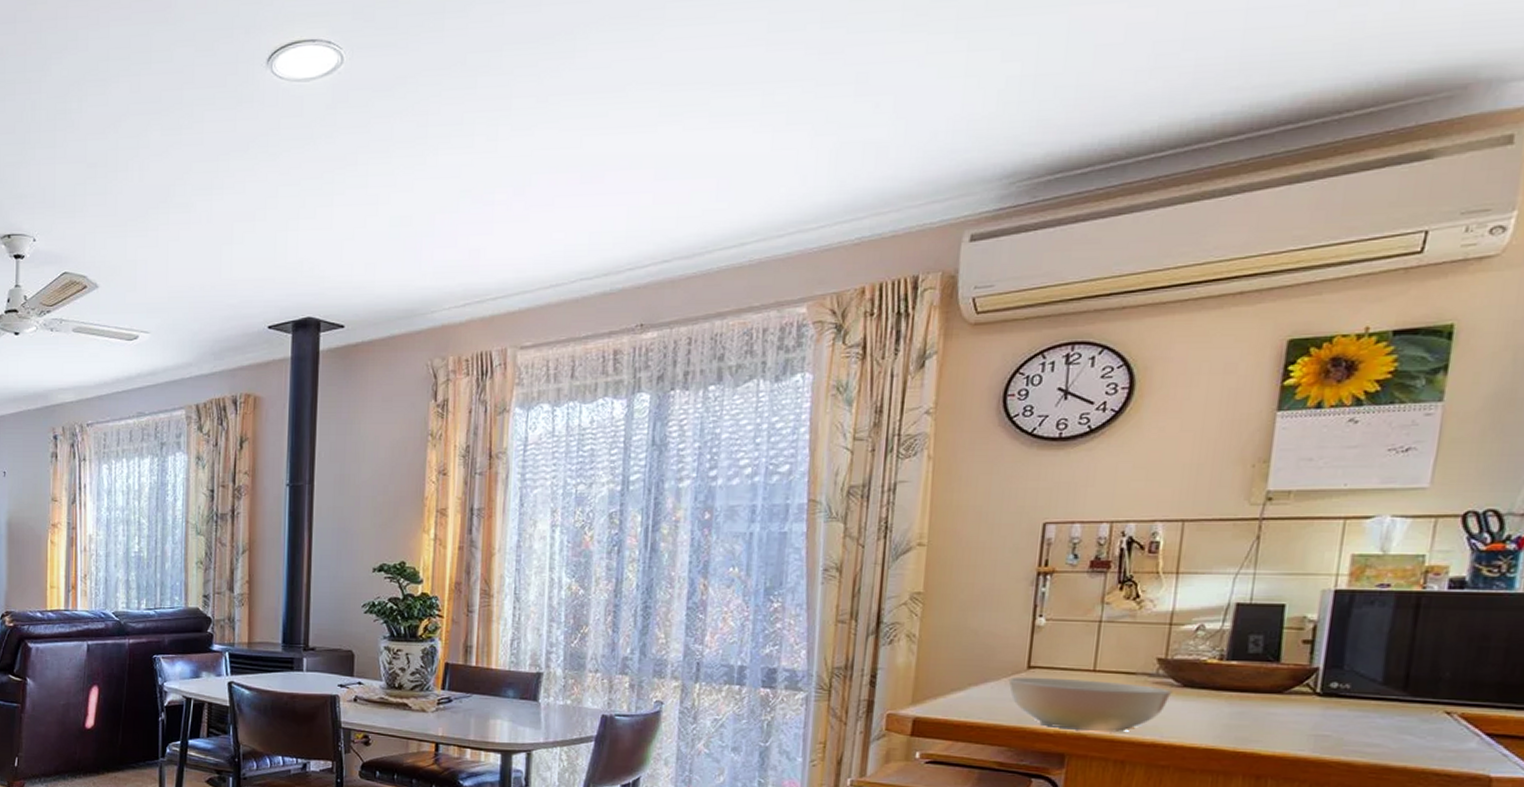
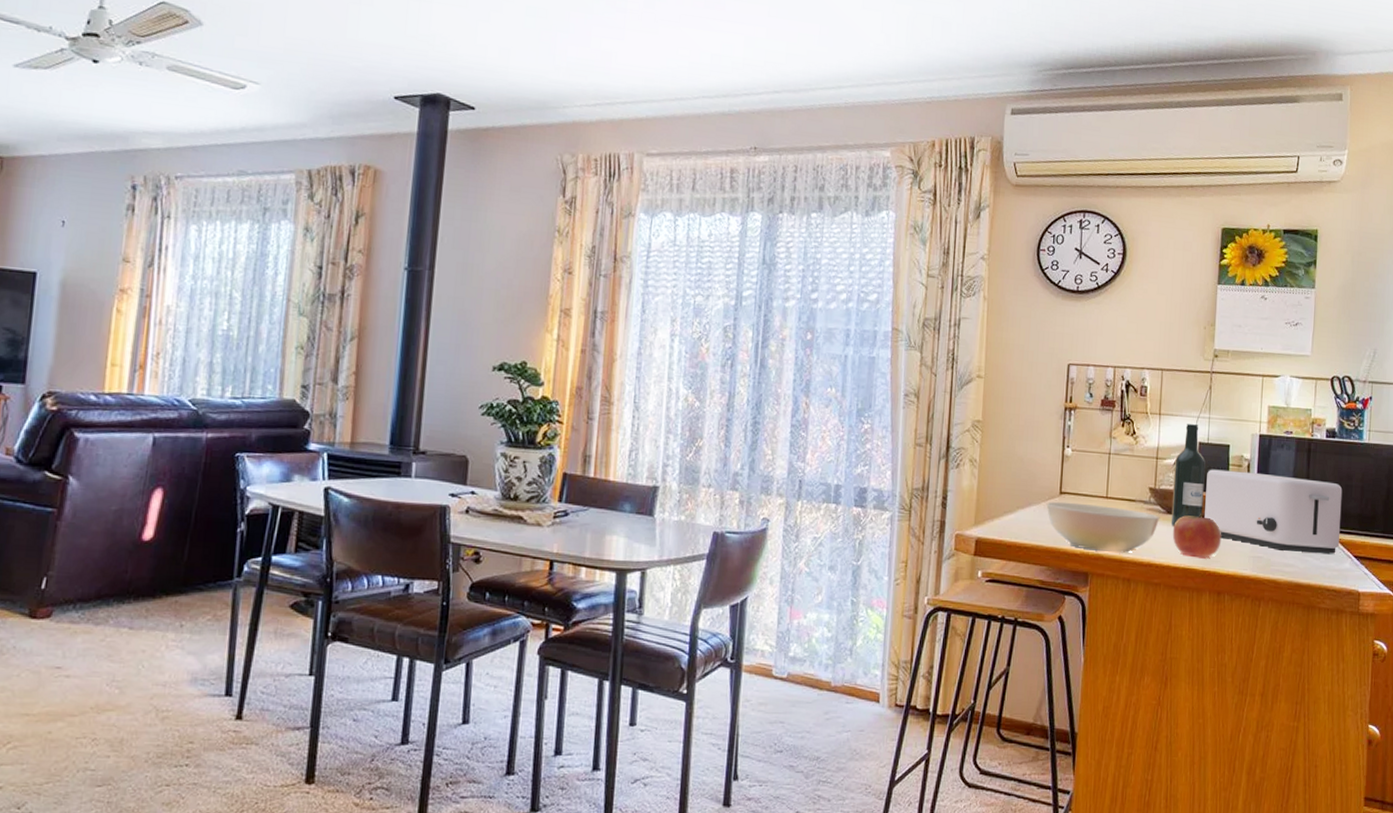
wine bottle: none [1188,582,1245,702] -> present [1170,424,1205,526]
fruit: none [1189,685,1267,737] -> present [1172,513,1222,558]
toaster: none [1240,634,1472,732] -> present [1205,469,1343,555]

